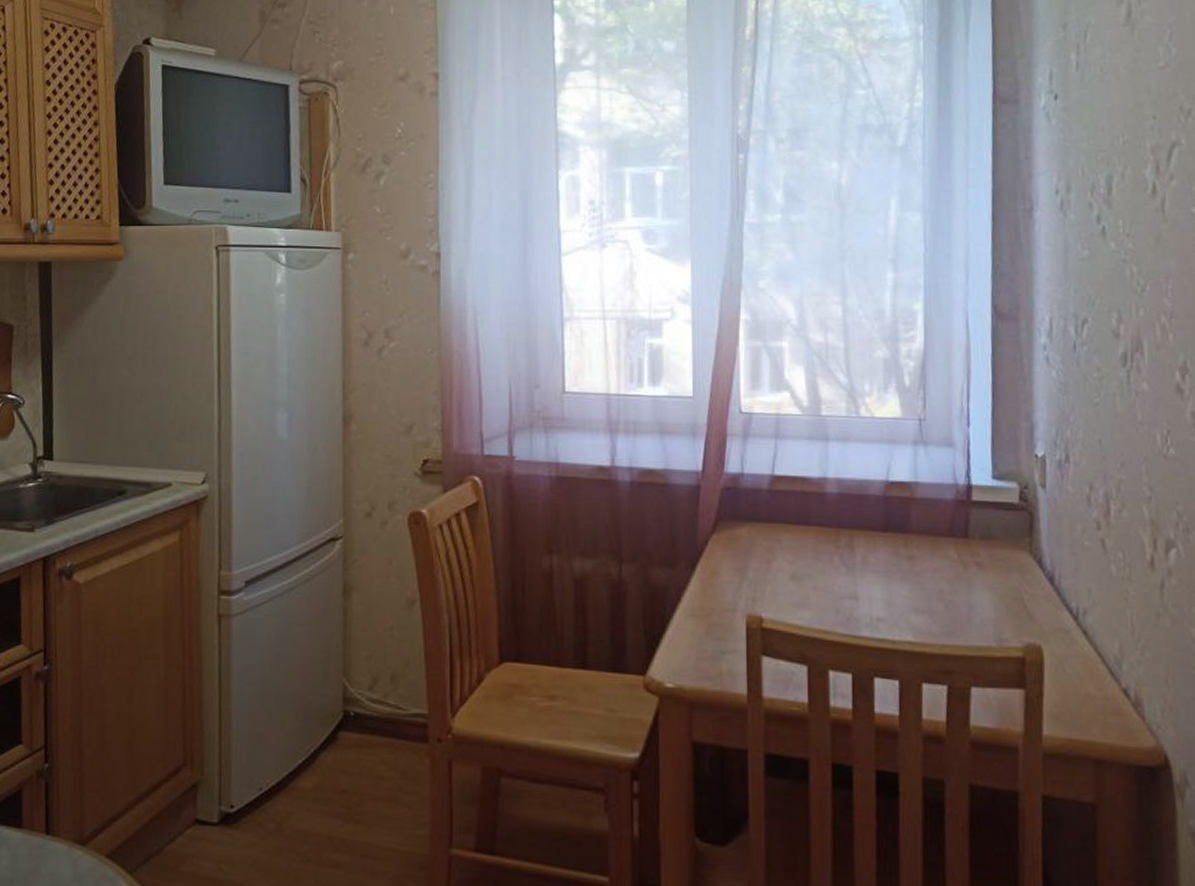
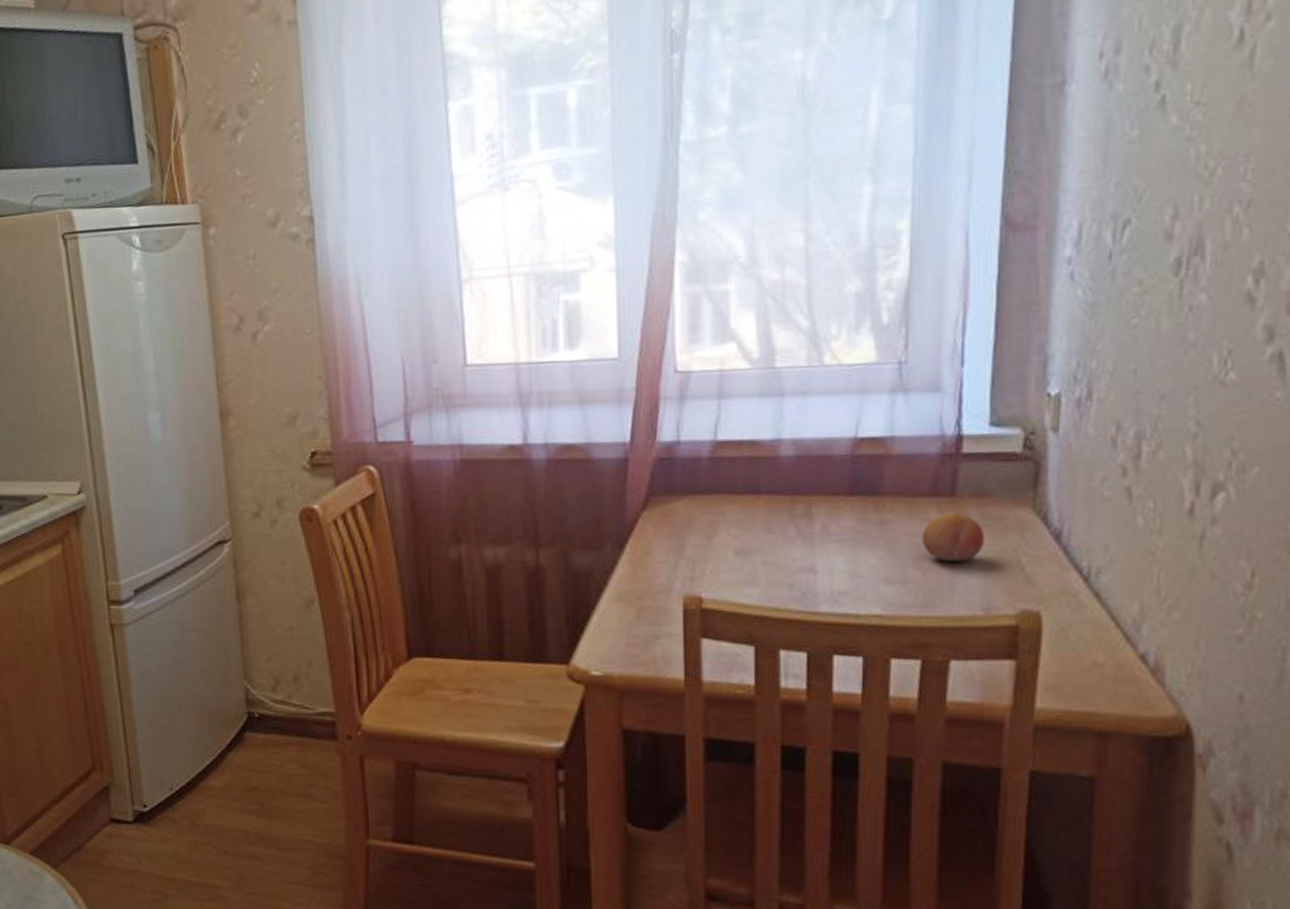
fruit: none [943,552,993,597] -> present [922,512,984,562]

